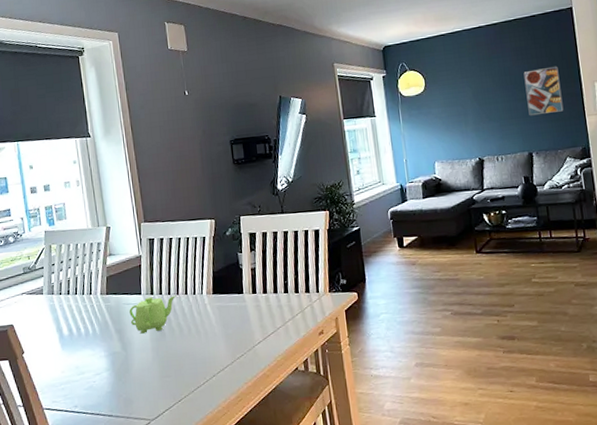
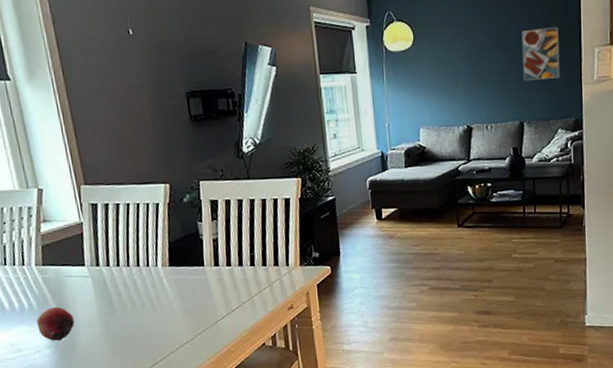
fruit: none [98,332,130,364] -> present [37,307,74,341]
teapot: present [129,295,176,334] -> none [71,267,127,308]

